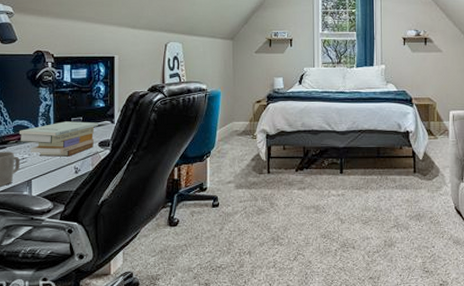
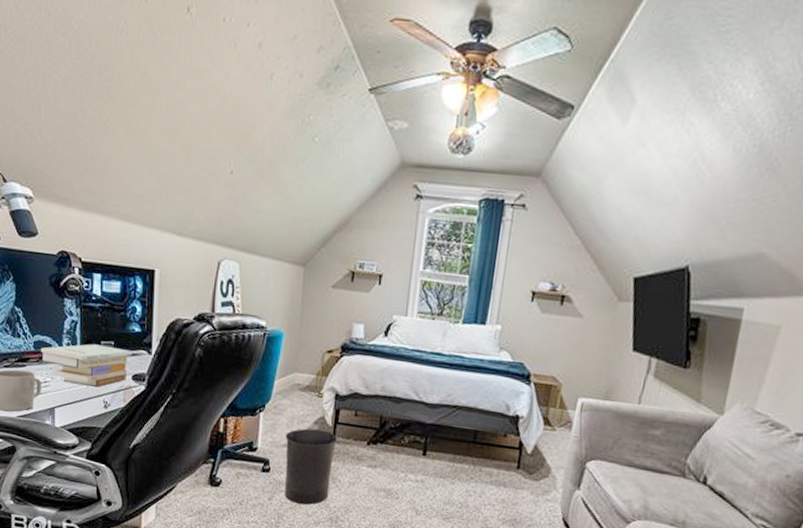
waste bin: none [229,165,271,230] -> present [285,428,337,505]

